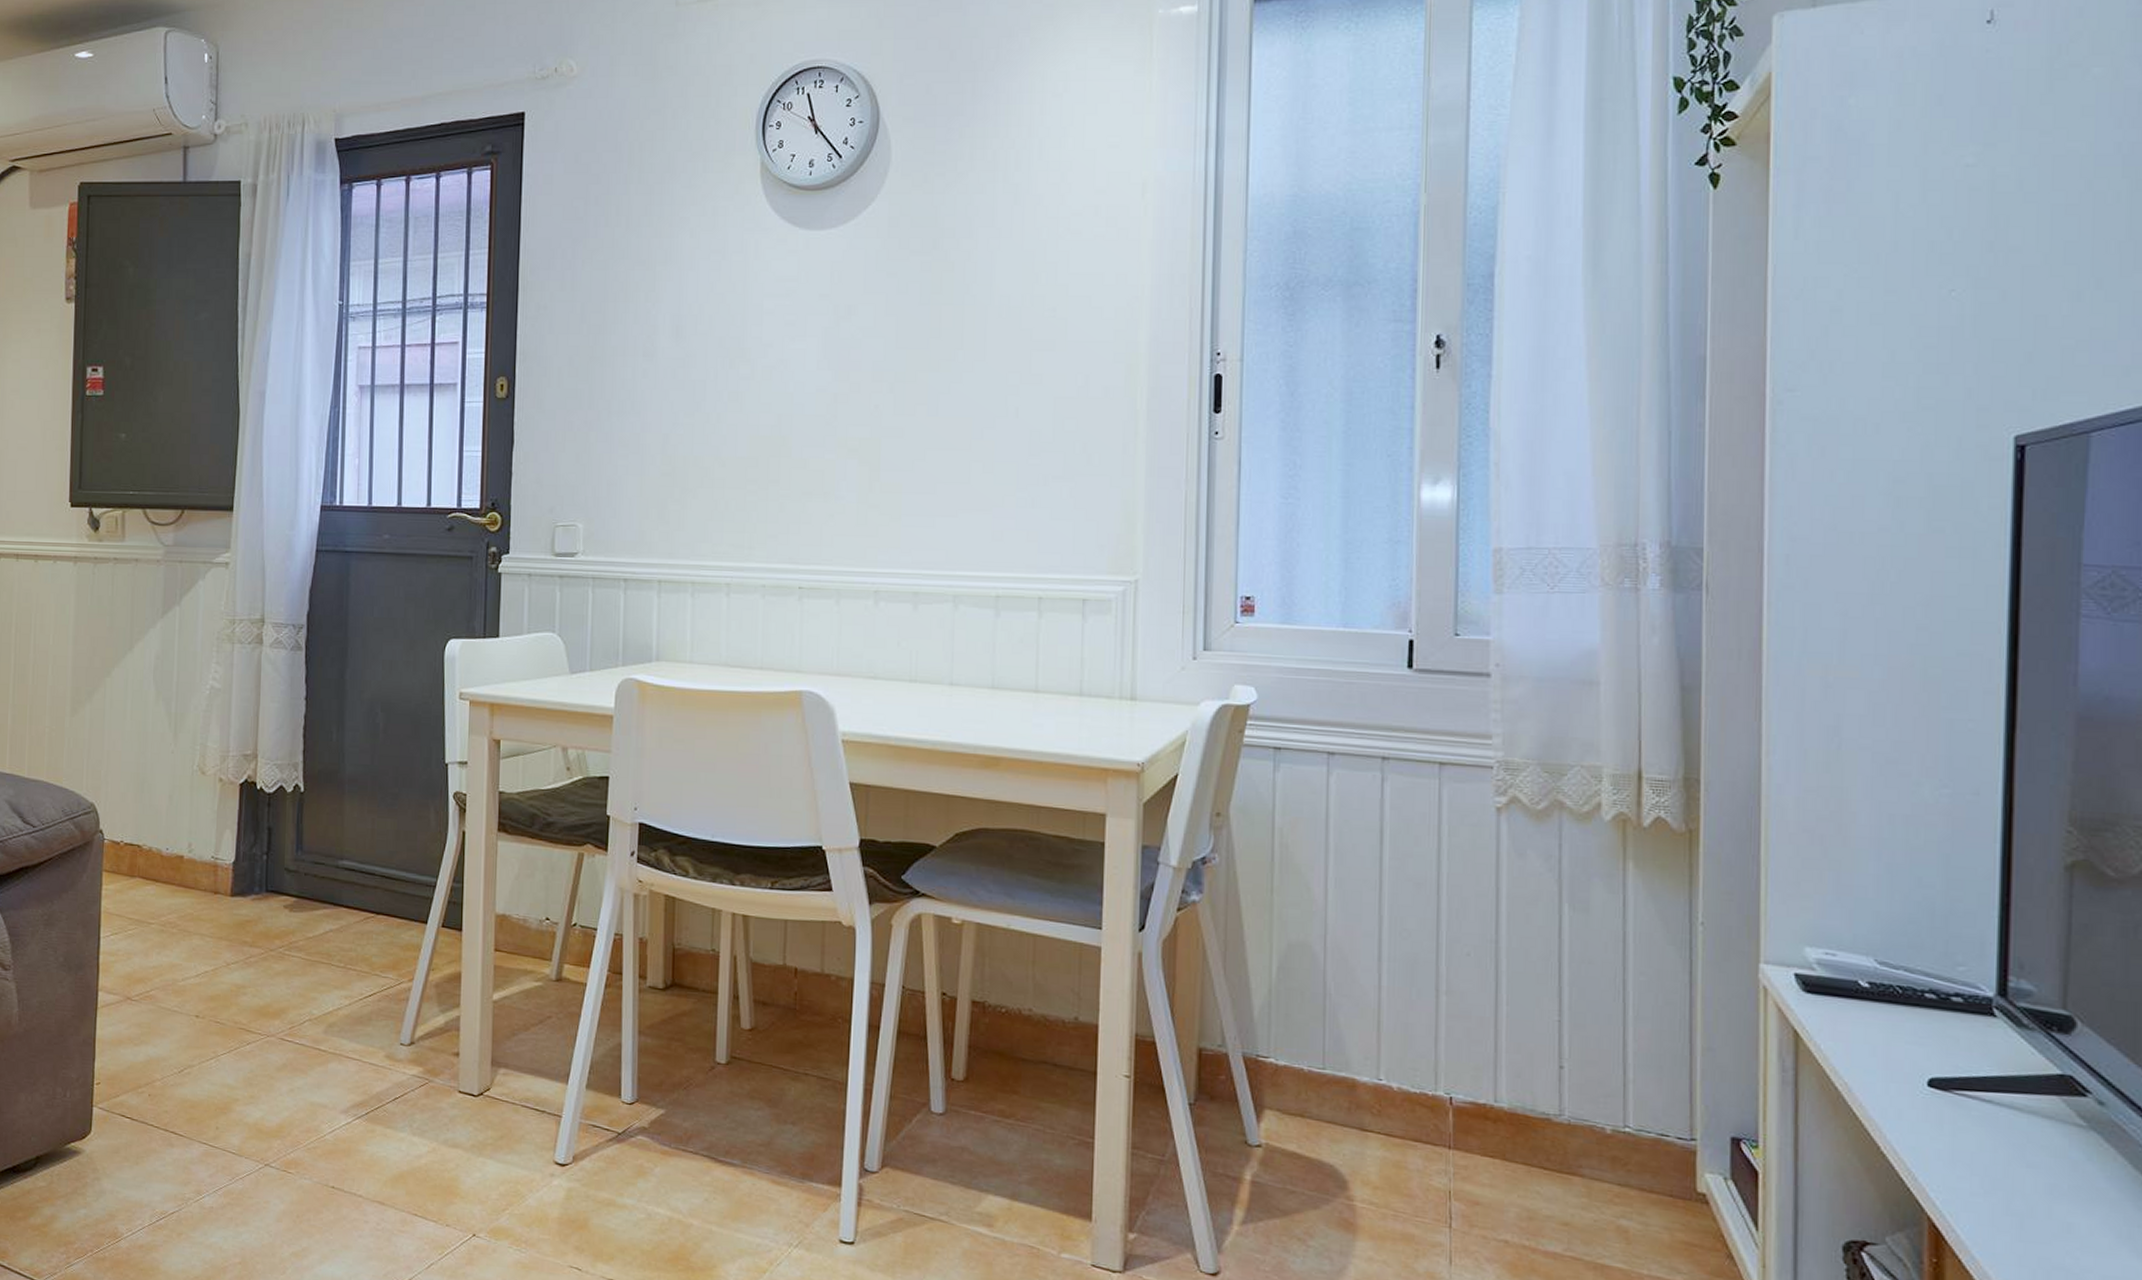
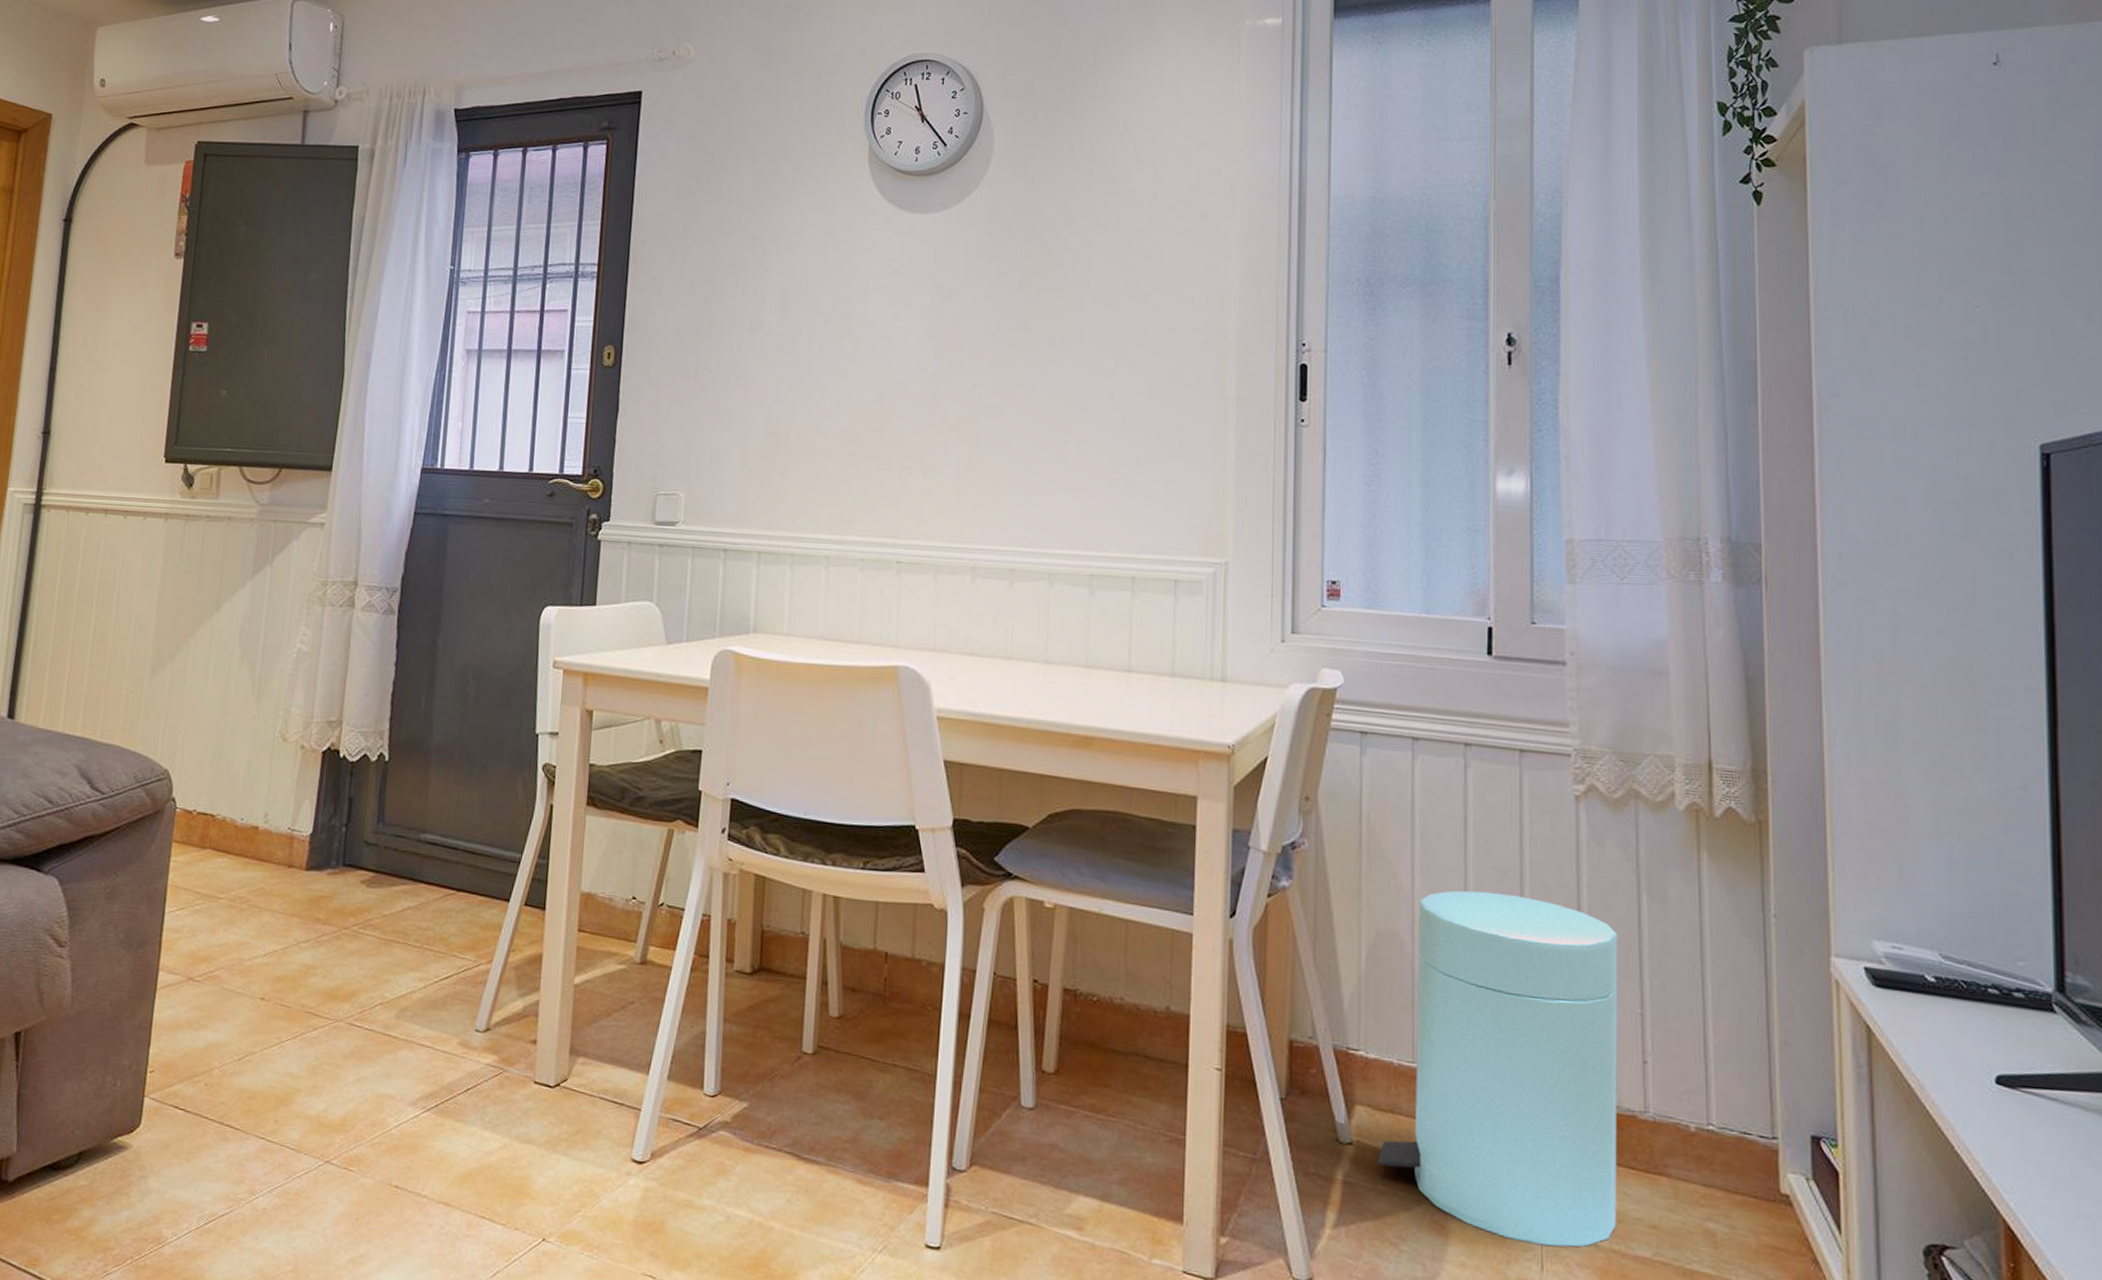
trash can: none [1285,902,1537,1243] -> present [1377,890,1618,1247]

